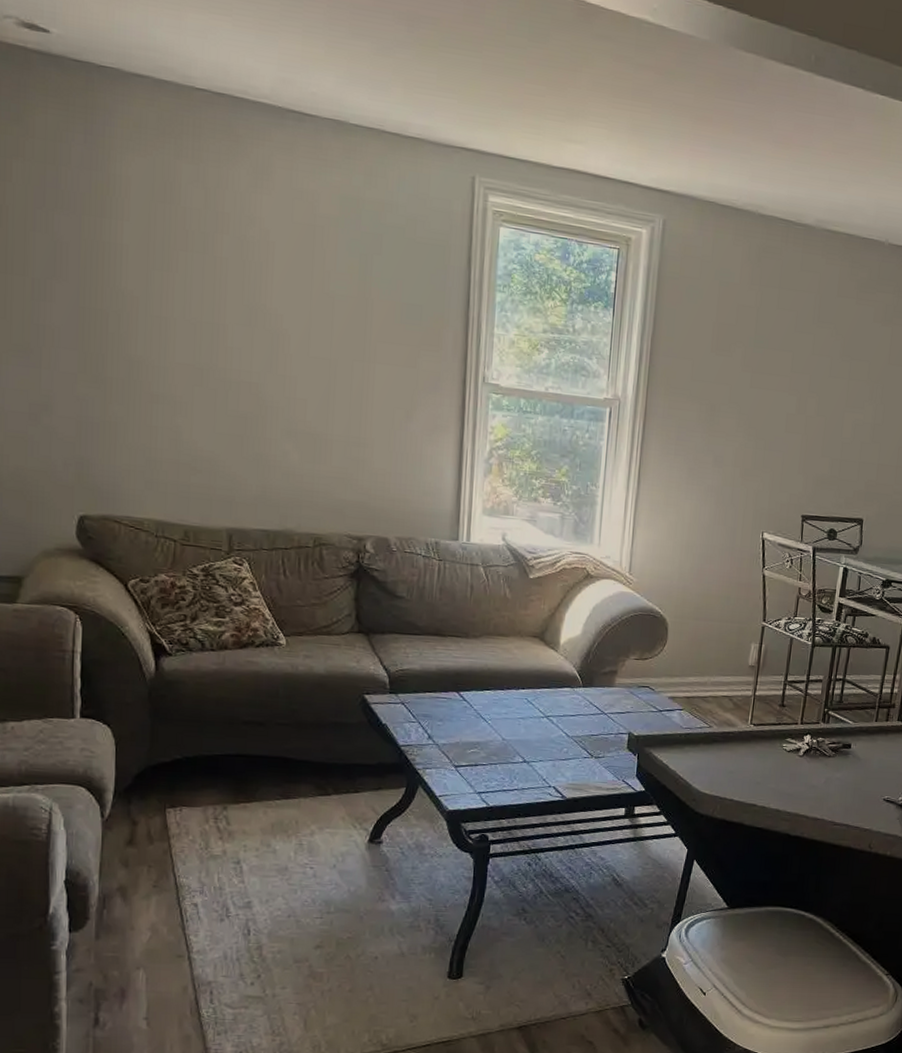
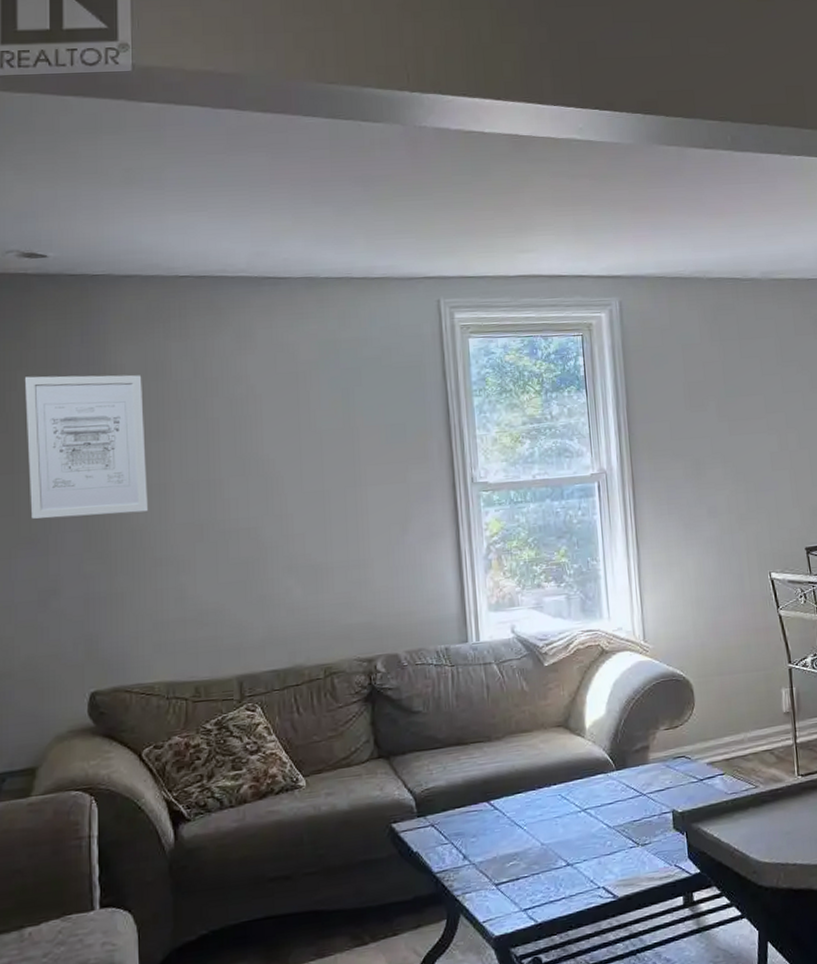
wall art: none [20,168,149,343] -> present [24,375,149,519]

